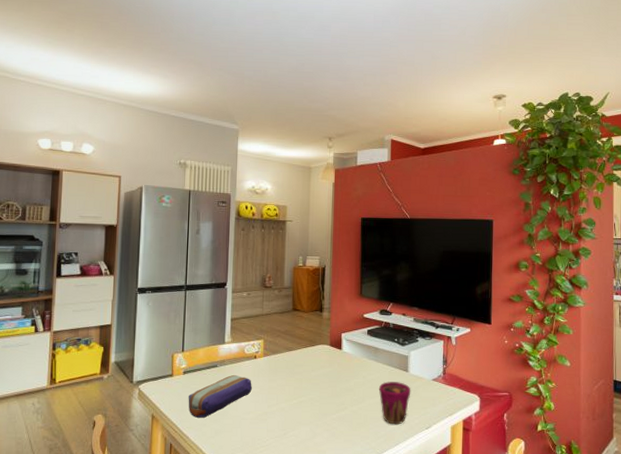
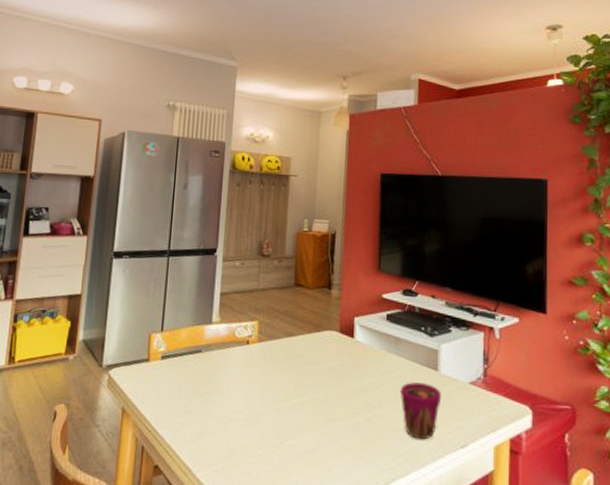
pencil case: present [188,374,252,418] -> none [165,363,243,416]

